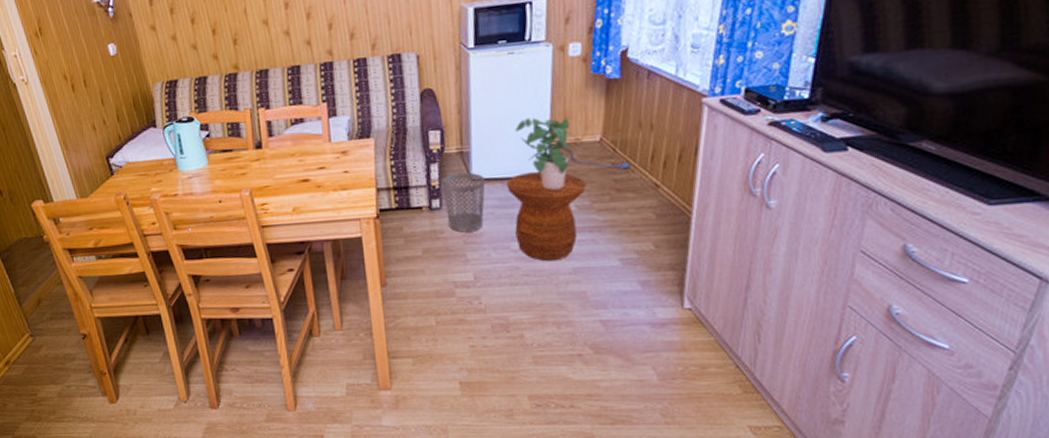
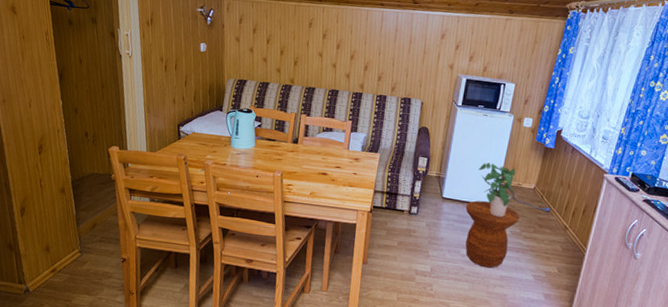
wastebasket: present [442,172,486,233] -> none [420,190,452,236]

